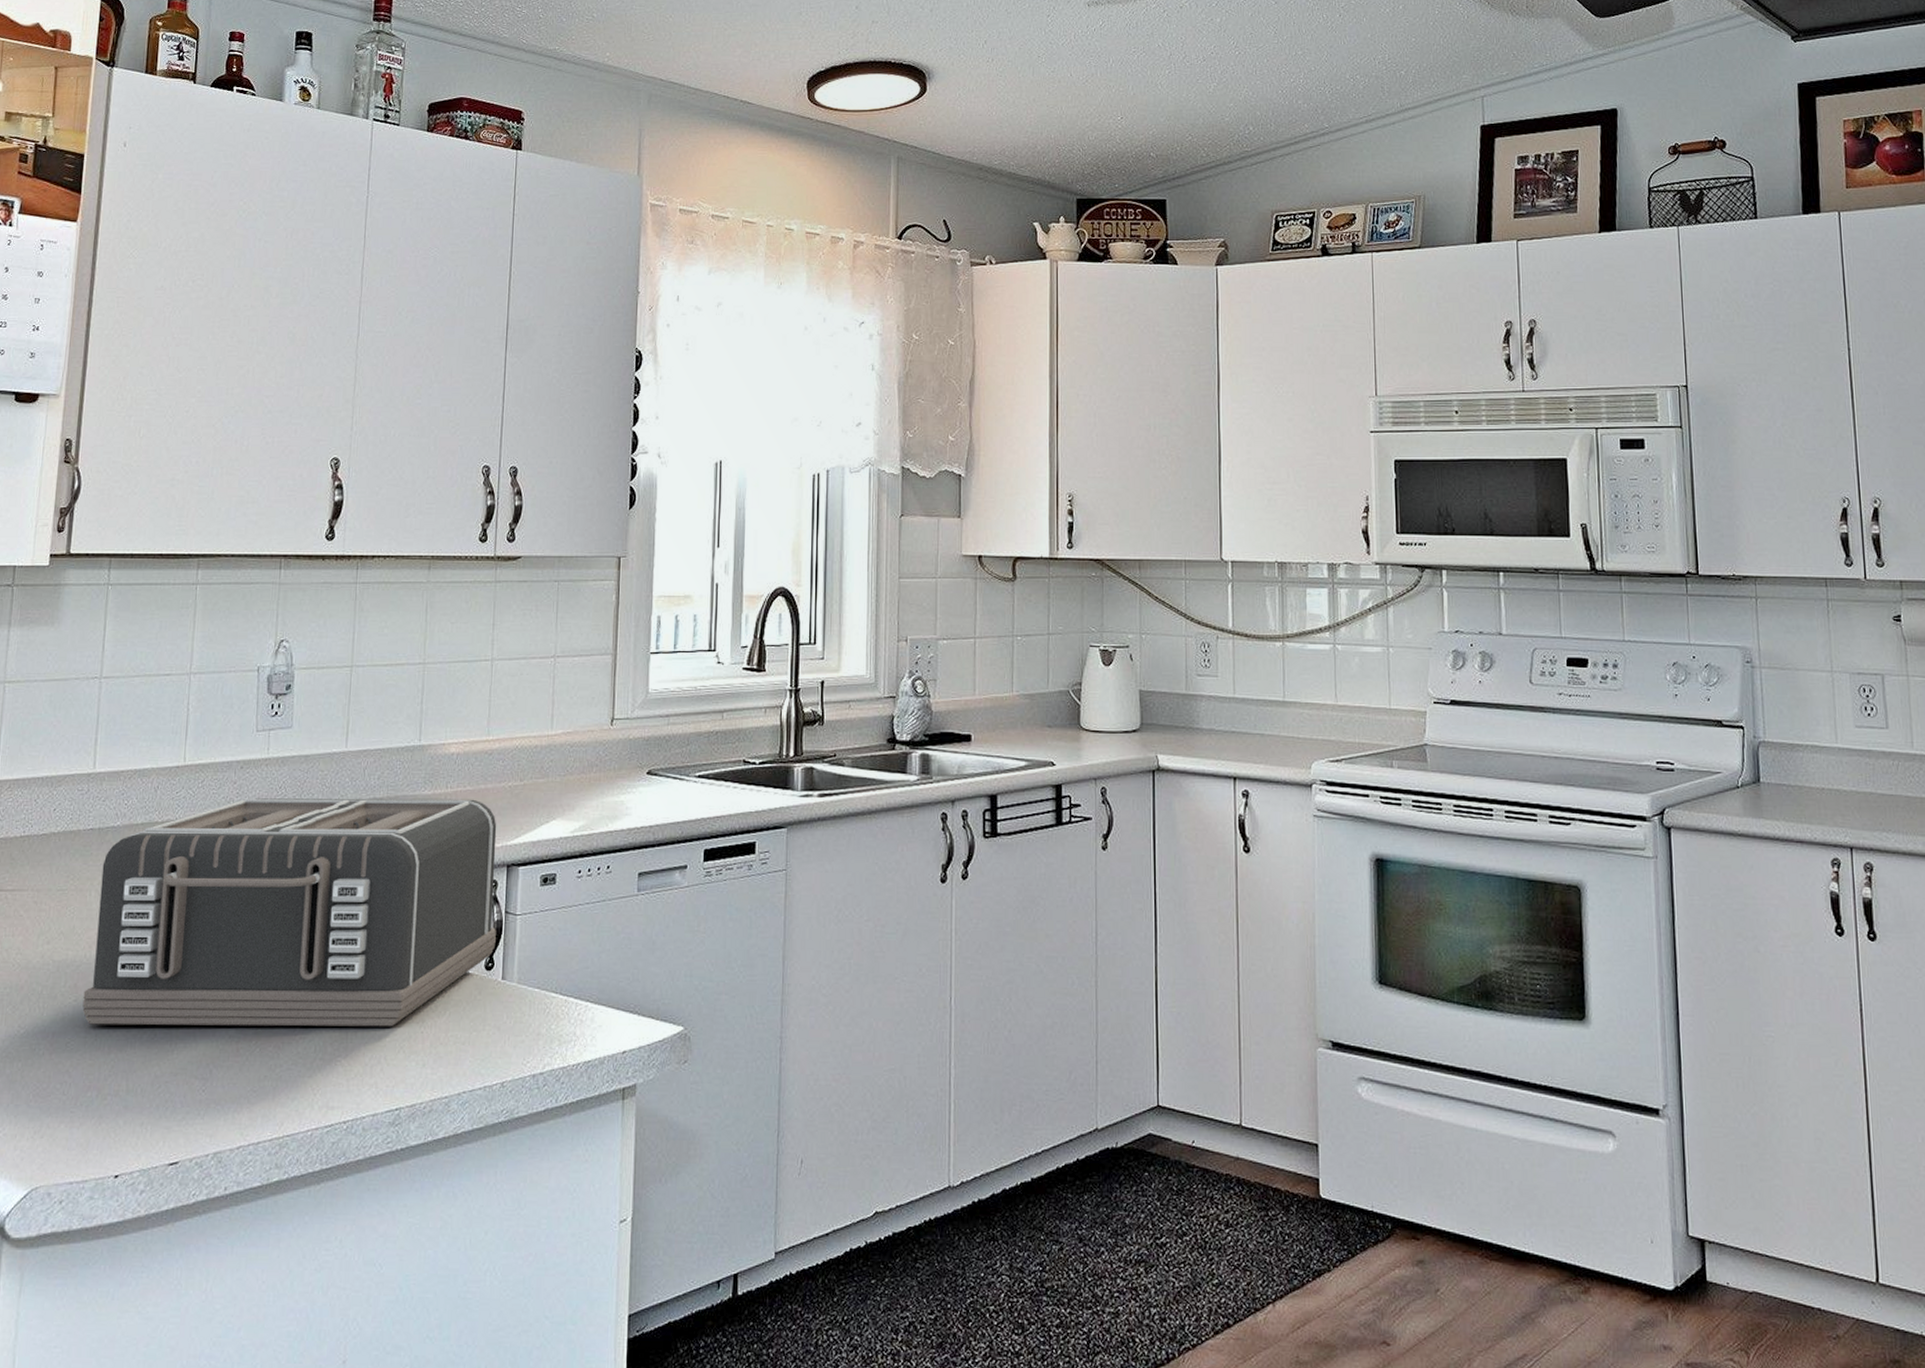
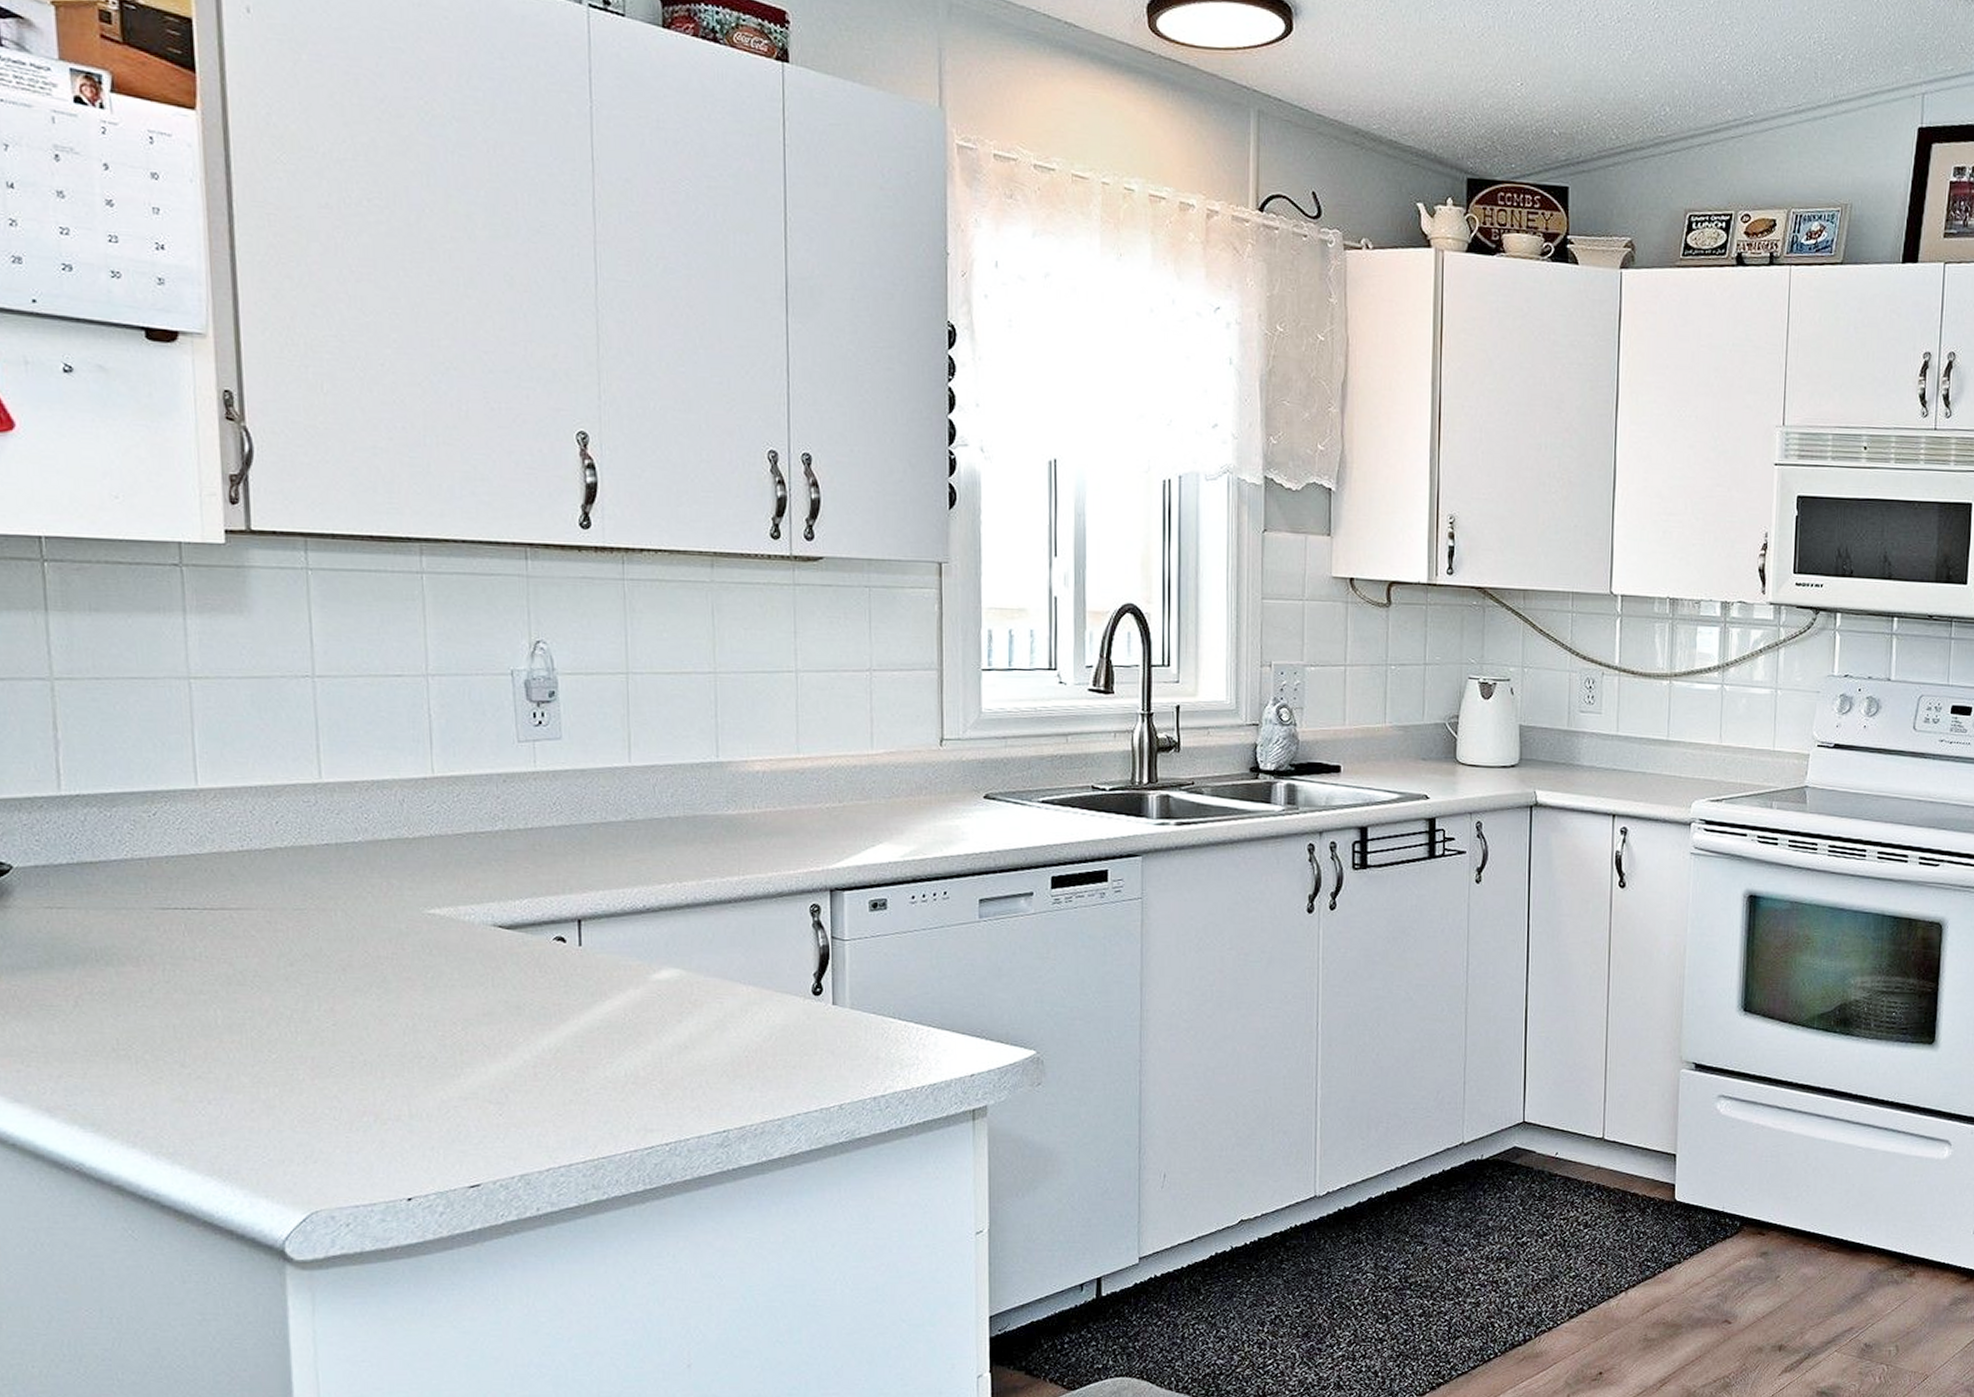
toaster: present [82,798,497,1027] -> none [343,814,823,1052]

